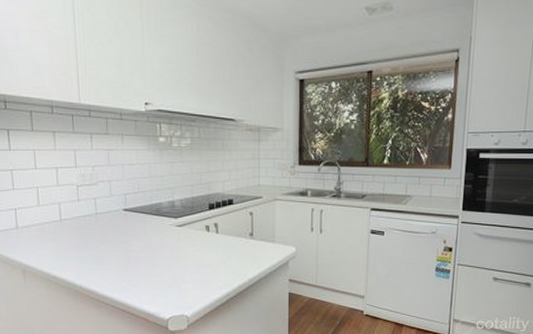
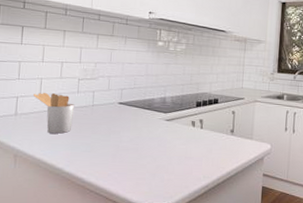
utensil holder: none [32,203,78,246] -> present [33,93,75,134]

